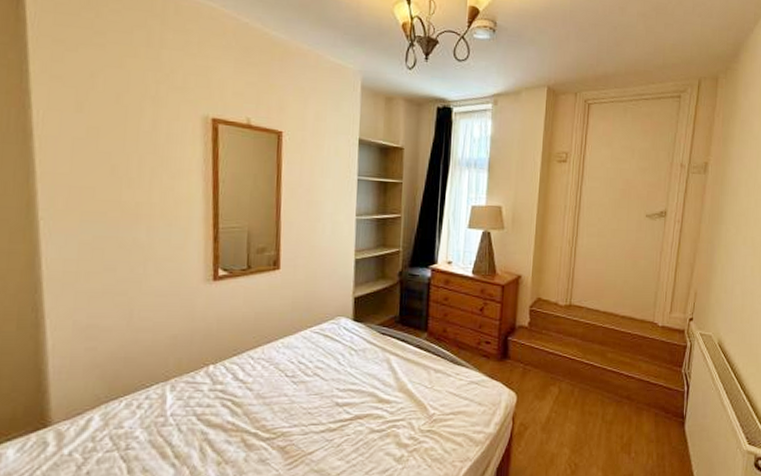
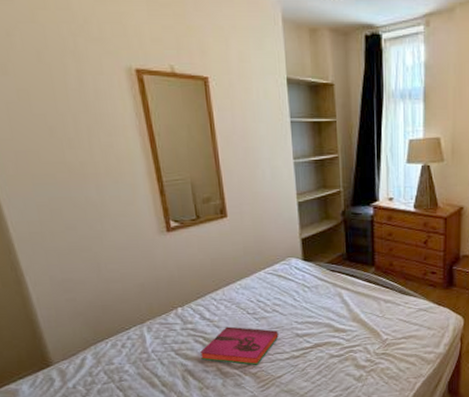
hardback book: none [224,390,317,437] -> present [199,326,279,365]

